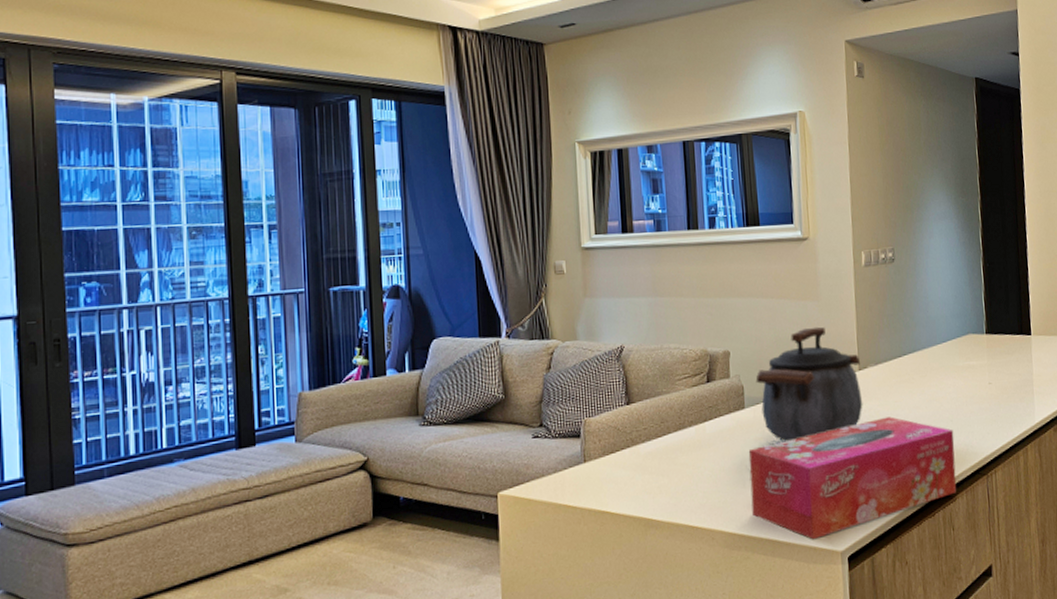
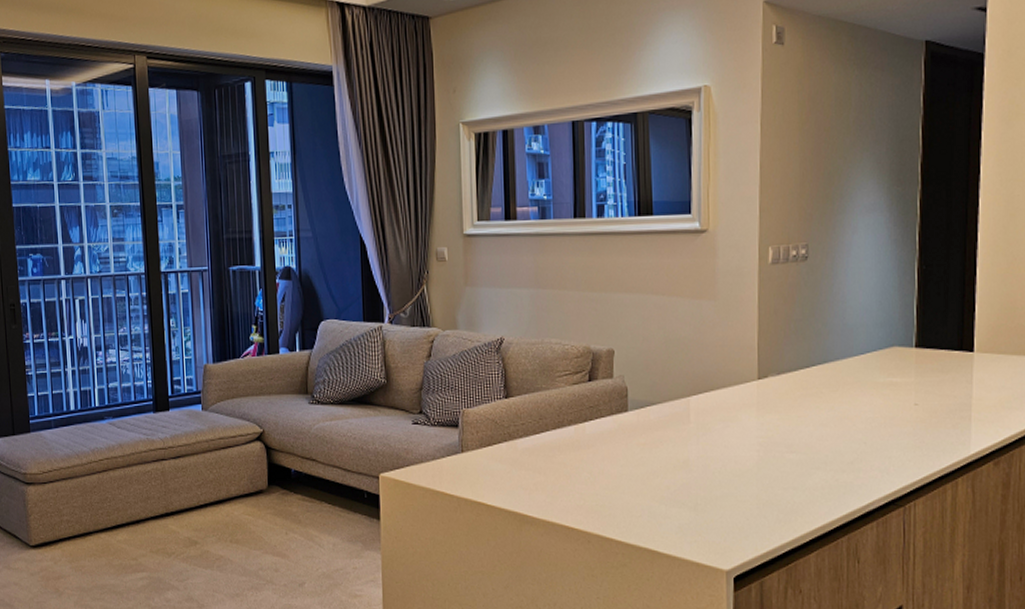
tissue box: present [749,417,957,540] -> none [630,433,867,555]
kettle: present [755,326,863,442] -> none [641,328,761,450]

